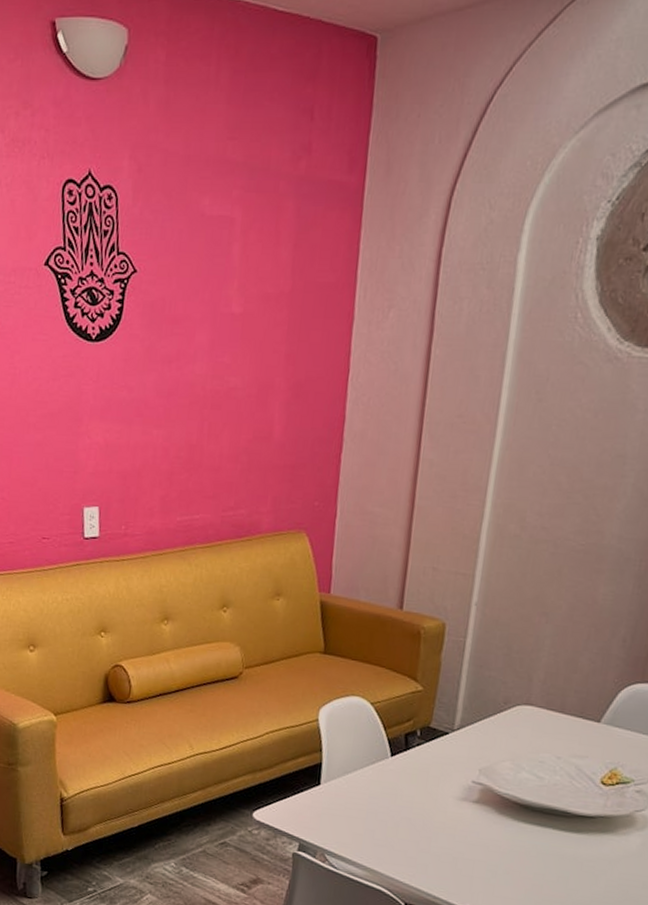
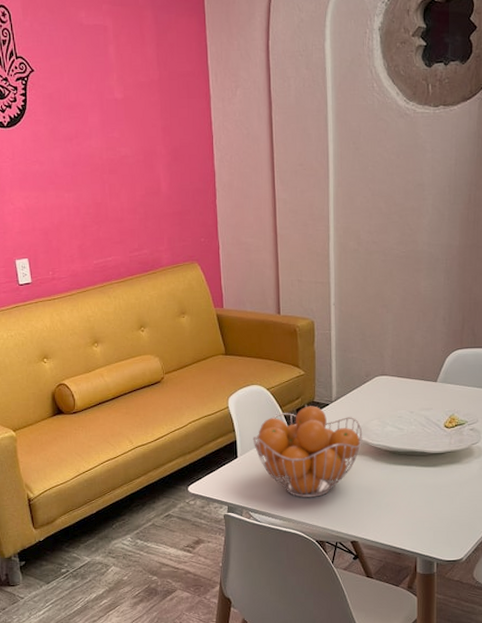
fruit basket: none [343,731,488,849] -> present [252,406,363,498]

